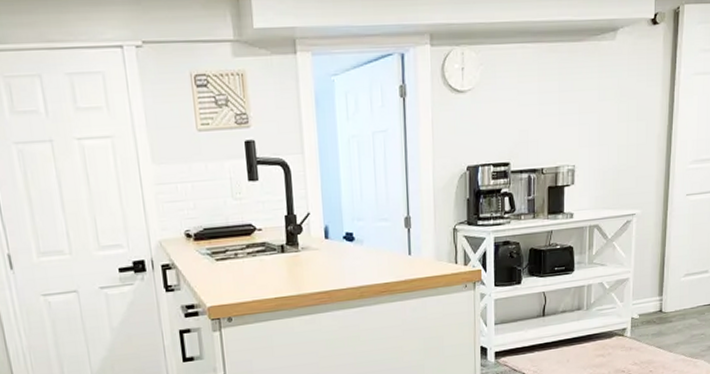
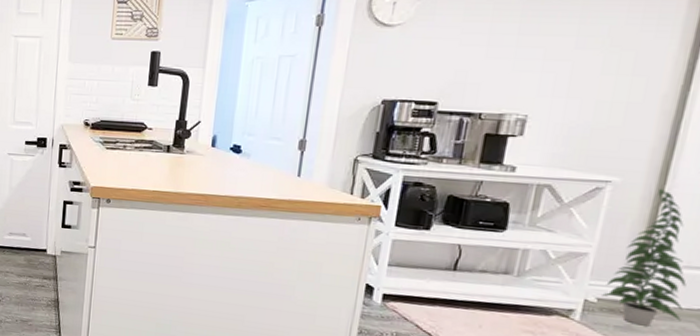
plant: none [641,214,689,330] -> present [602,189,687,327]

